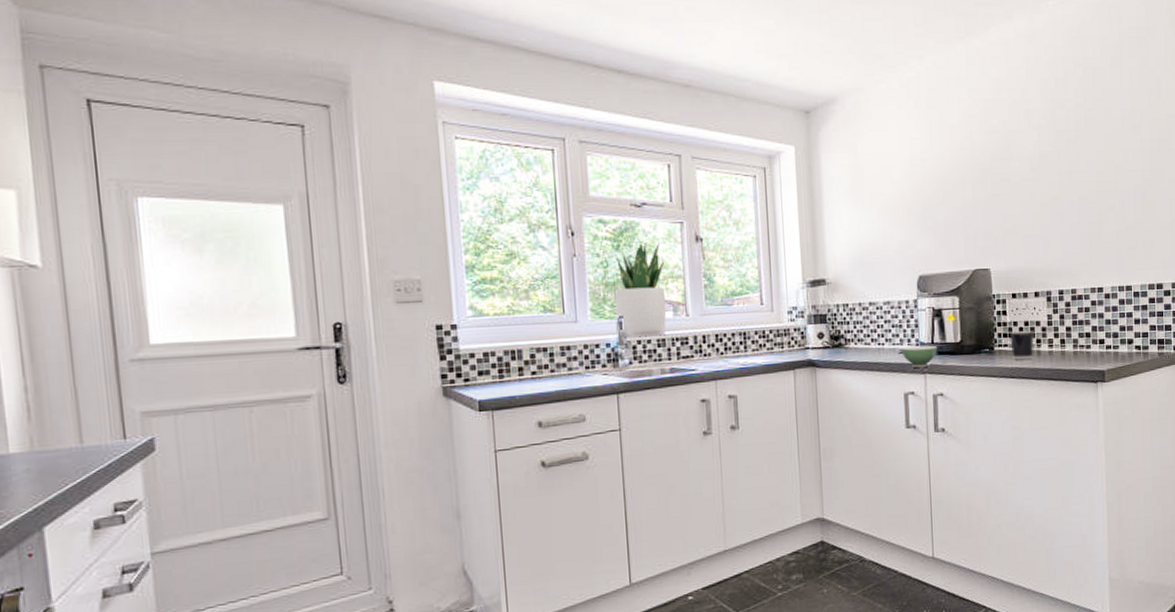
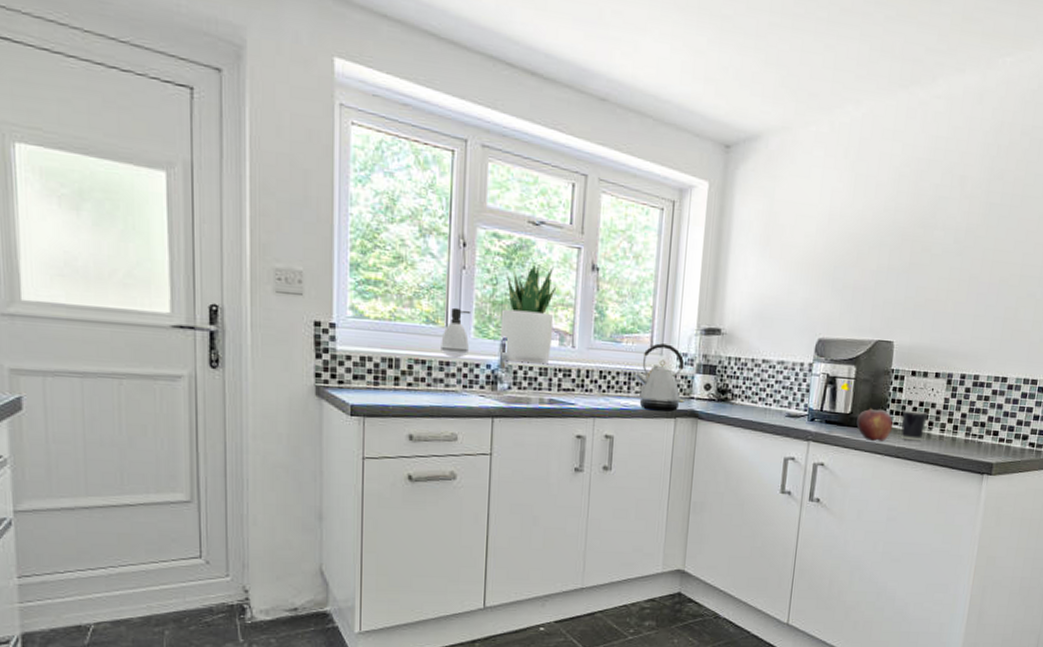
soap dispenser: none [559,293,587,342] -> present [440,307,472,358]
kettle: none [749,300,800,367] -> present [634,343,685,413]
bowl: present [900,345,938,369] -> none [787,410,826,435]
fruit: none [968,333,1003,366] -> present [856,408,894,442]

